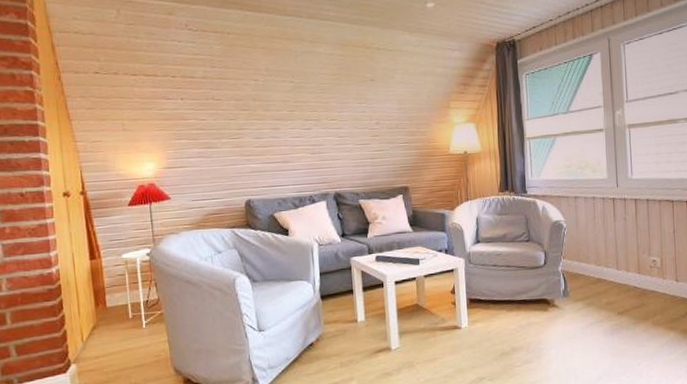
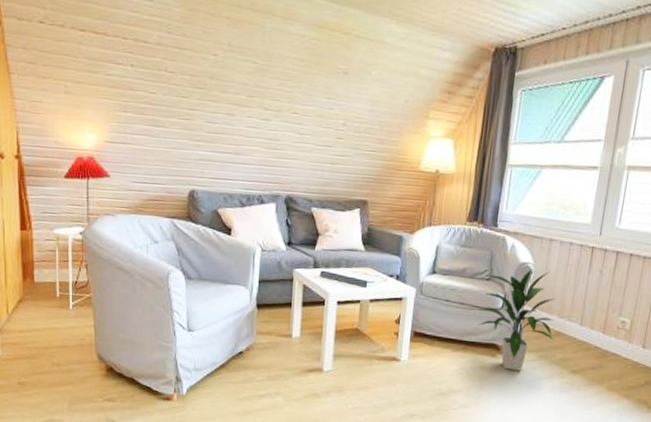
indoor plant: none [525,225,598,321] -> present [477,268,557,371]

